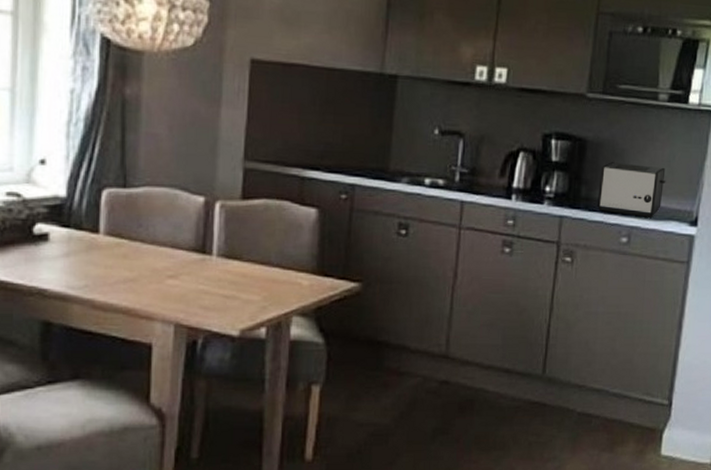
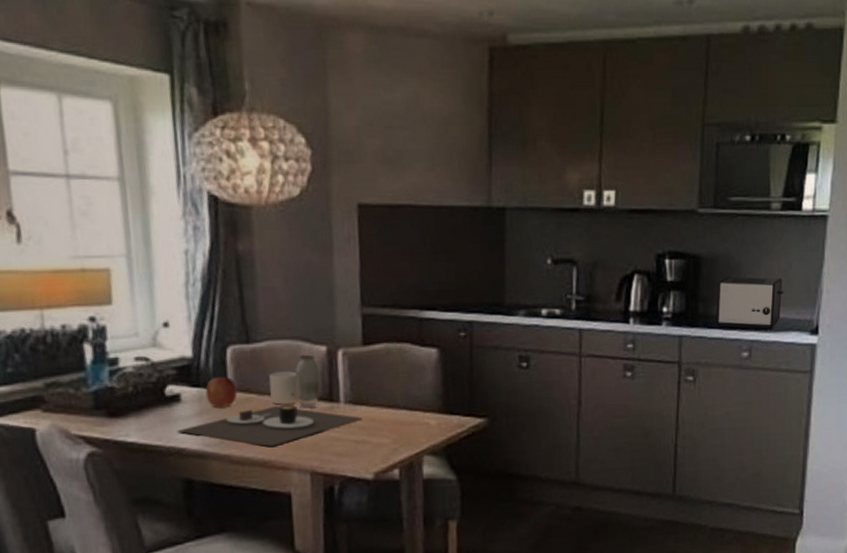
place setting: none [40,253,233,295] -> present [176,404,362,448]
fruit: none [75,219,108,250] -> present [205,376,238,407]
mug: none [142,219,171,253] -> present [269,371,299,405]
vase: none [168,203,195,260] -> present [295,354,321,410]

